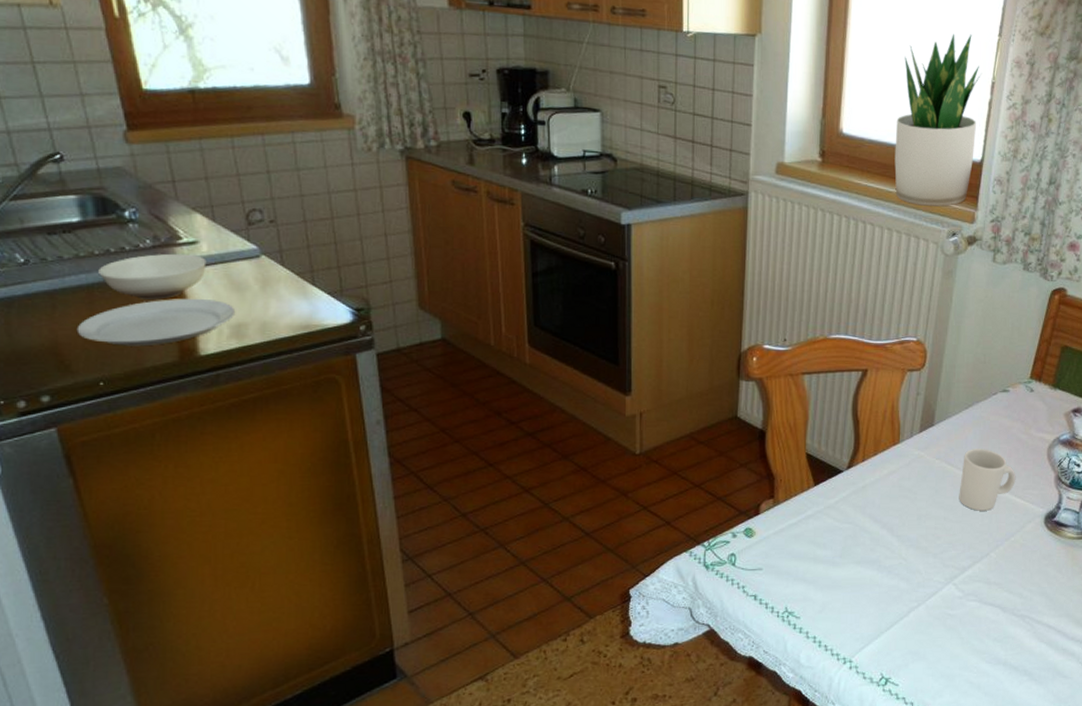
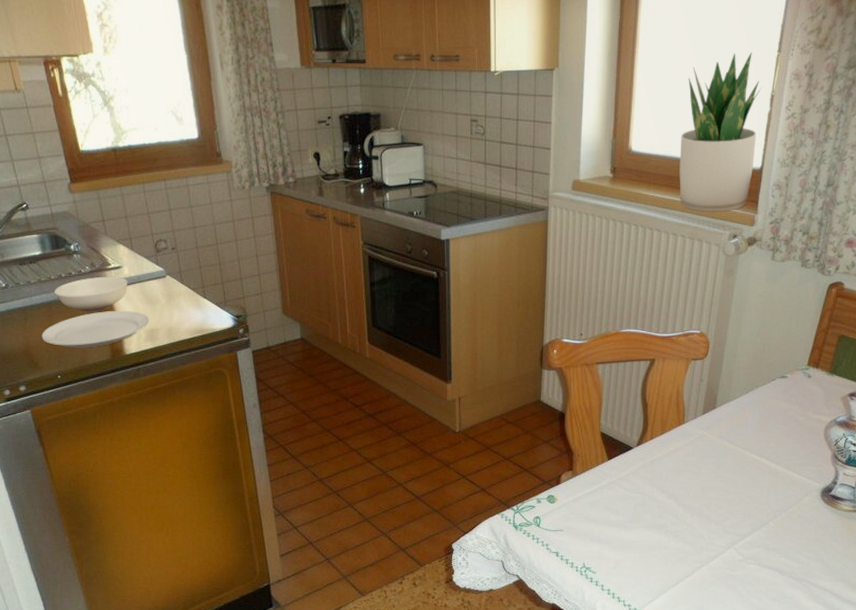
mug: present [959,449,1016,511] -> none [739,429,794,485]

